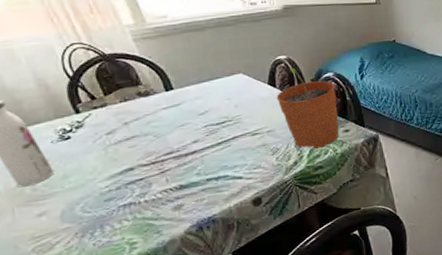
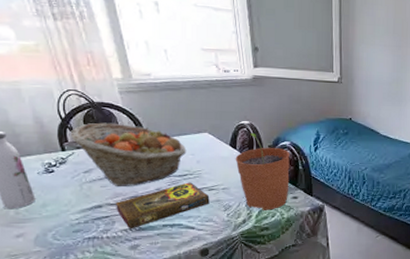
fruit basket: none [82,74,222,145] -> present [70,122,187,186]
book: none [149,129,255,190] -> present [116,182,210,230]

